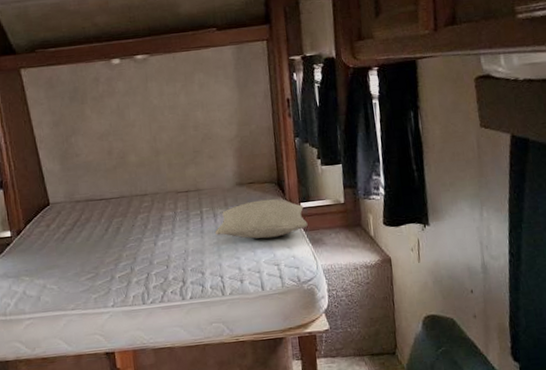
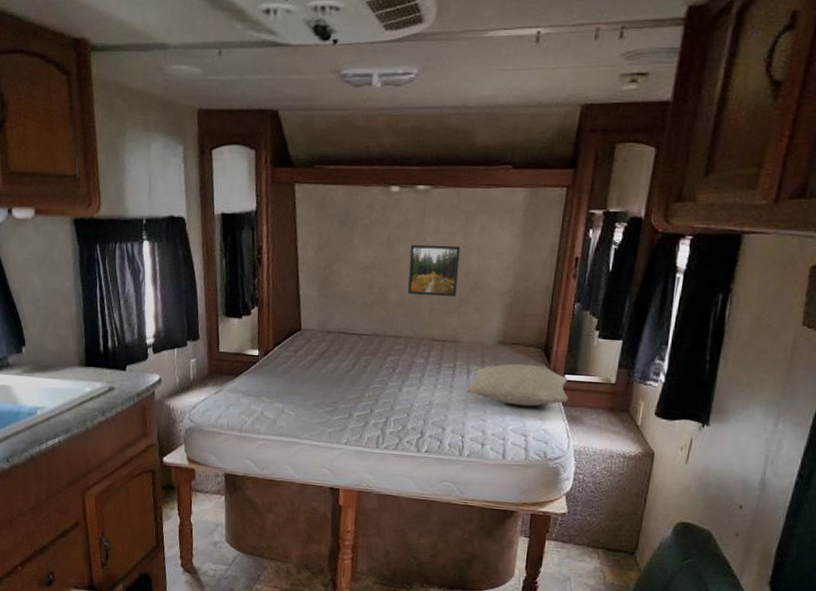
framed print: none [139,104,190,154] -> present [408,244,461,297]

